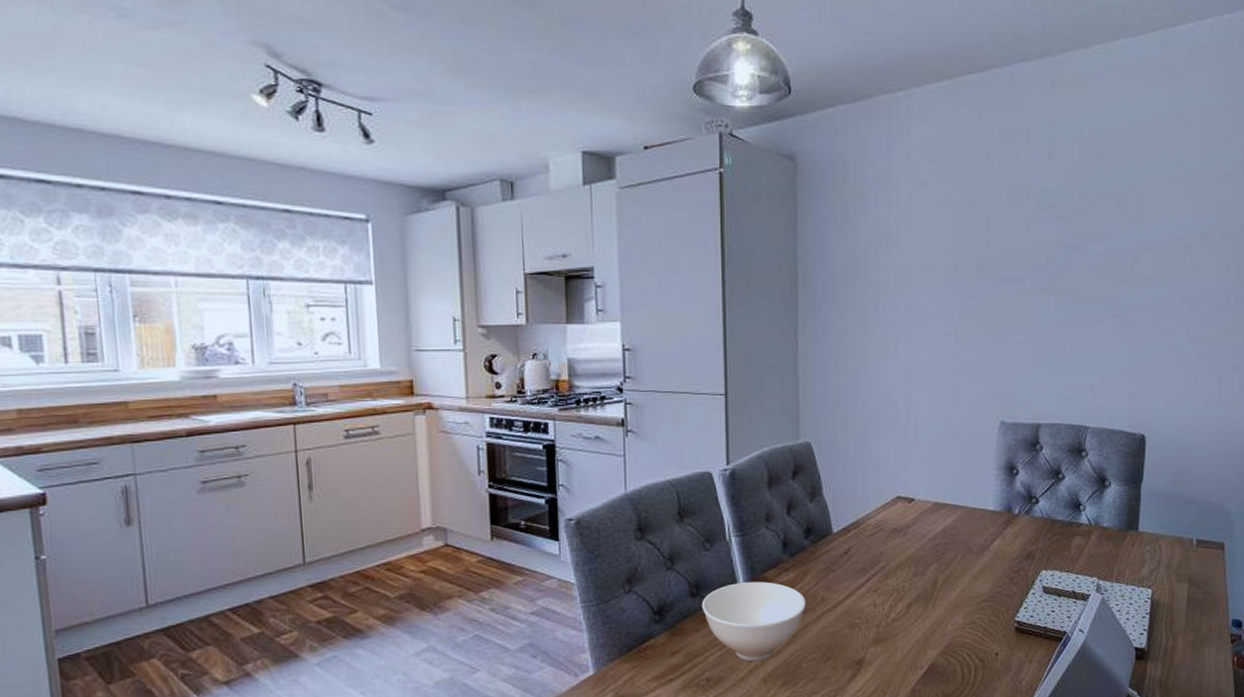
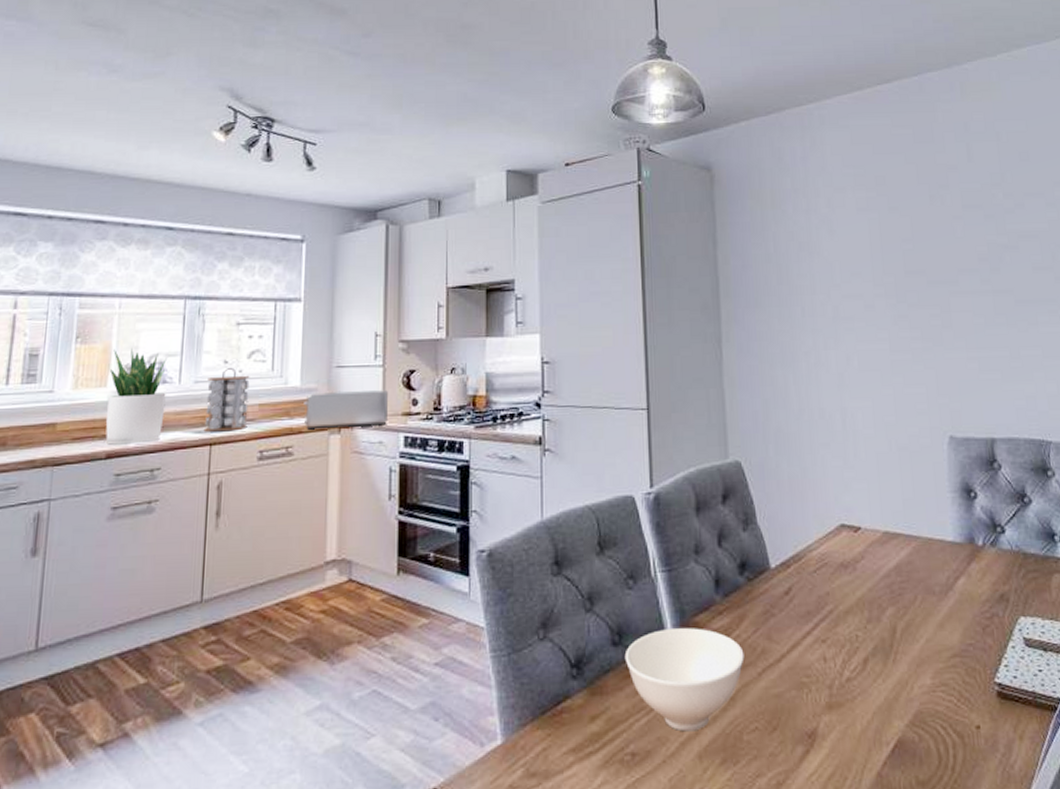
planter: none [177,329,242,423] -> present [105,348,167,445]
spice rack: none [282,349,330,413] -> present [203,367,250,433]
toaster: none [385,373,473,412] -> present [304,389,389,431]

